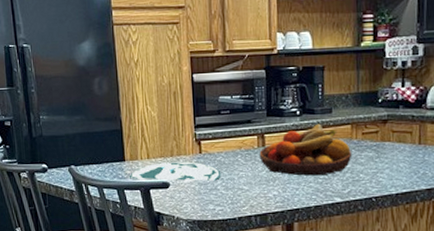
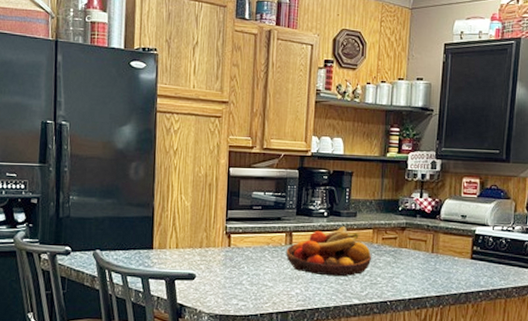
plate: present [130,161,221,183] -> none [156,253,248,276]

